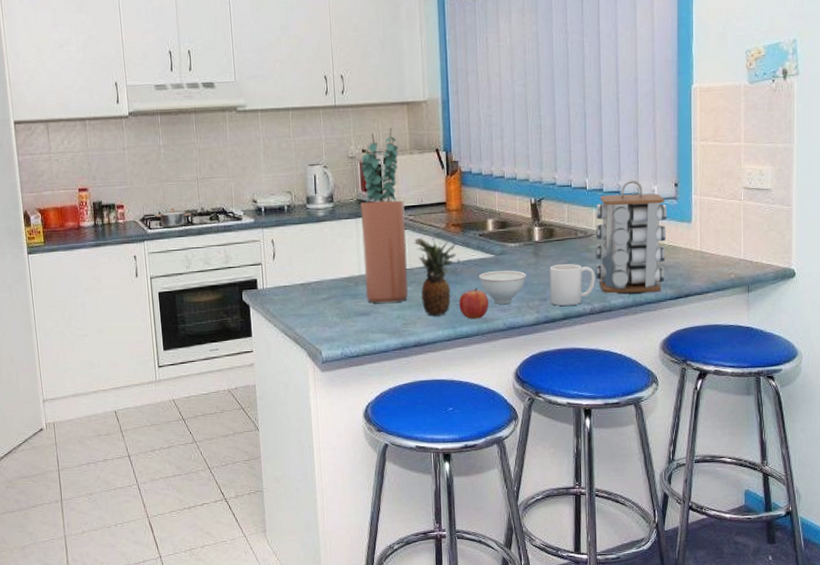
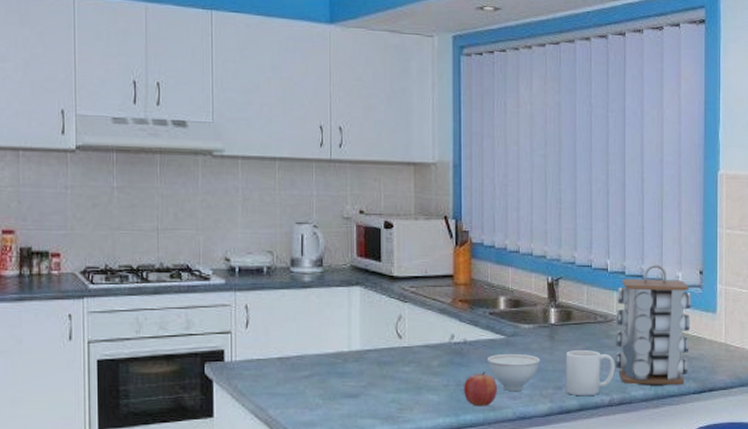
cooking pot: present [155,208,192,229] -> none [100,261,147,285]
vase: present [361,127,409,303] -> none [355,189,406,384]
fruit: present [413,237,457,316] -> none [414,312,464,401]

